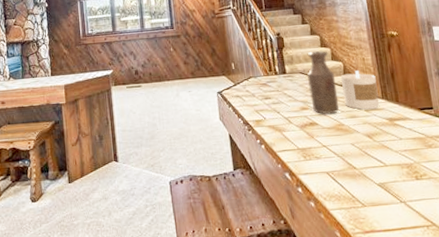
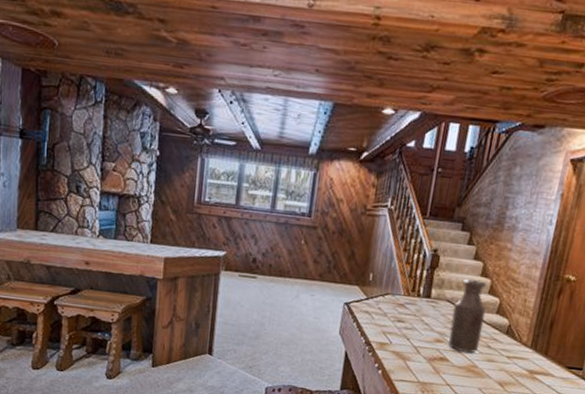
candle: present [341,69,379,110] -> none [486,310,532,357]

